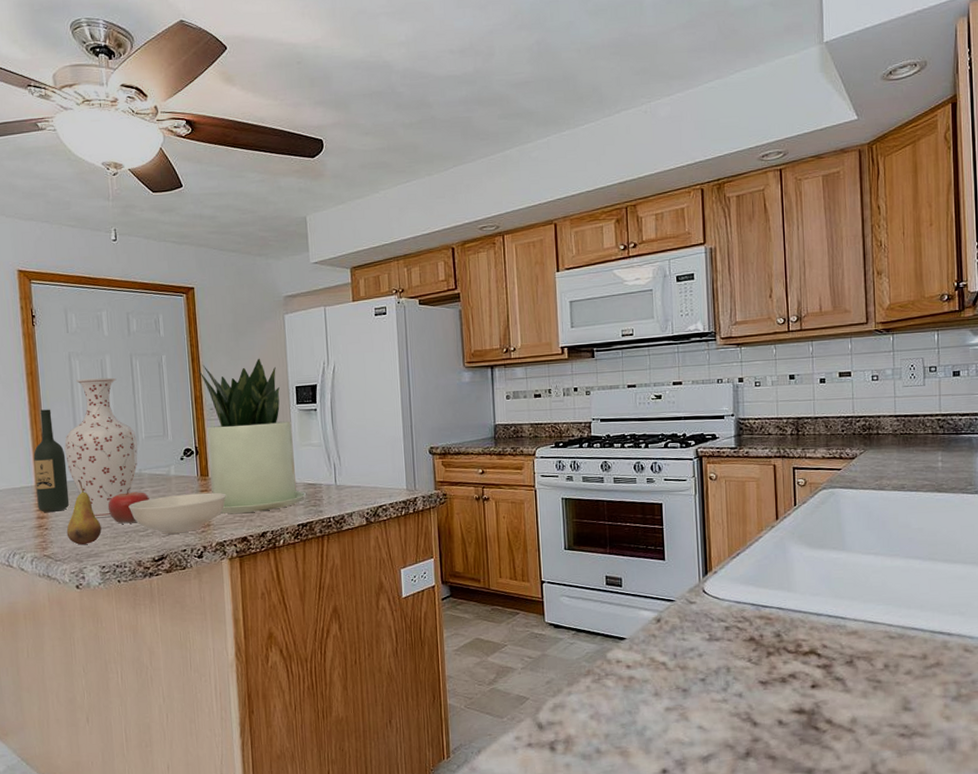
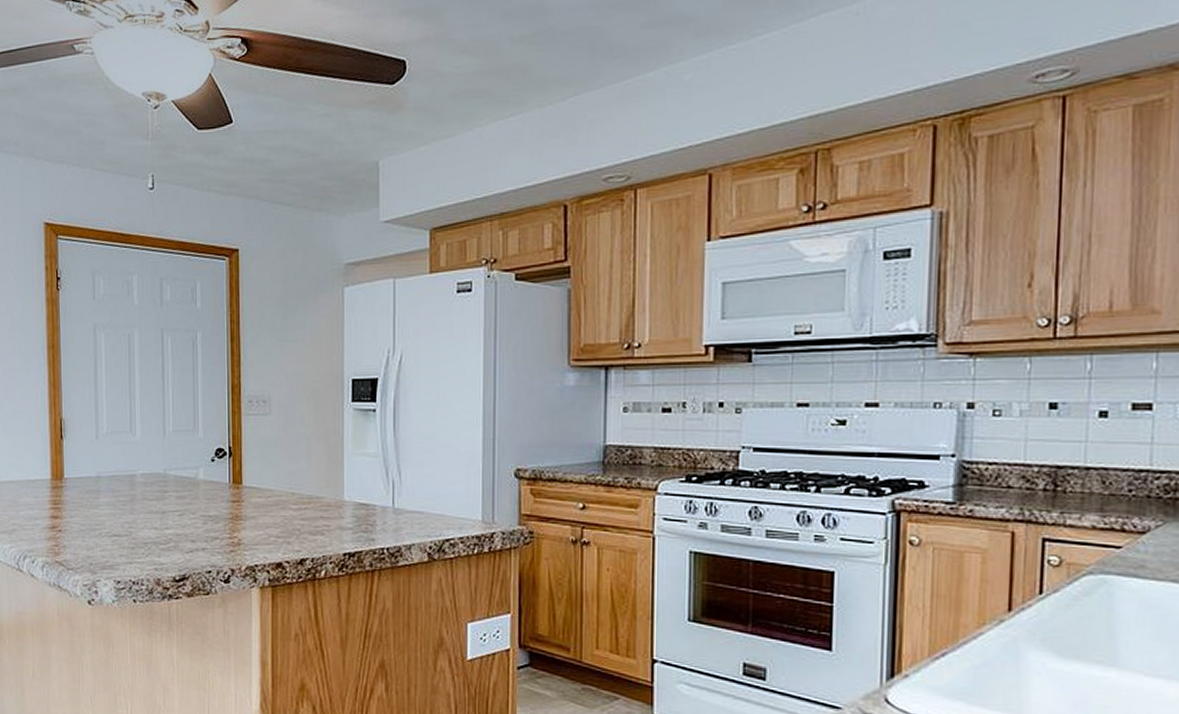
wine bottle: present [33,409,70,512] -> none [50,390,86,512]
vase: present [64,377,138,518] -> none [84,356,164,524]
fruit: present [66,479,102,546] -> none [81,475,119,554]
fruit: present [107,487,151,524] -> none [127,489,175,533]
bowl: present [128,492,227,534] -> none [149,503,262,551]
planter: present [198,358,307,514] -> none [237,341,357,533]

